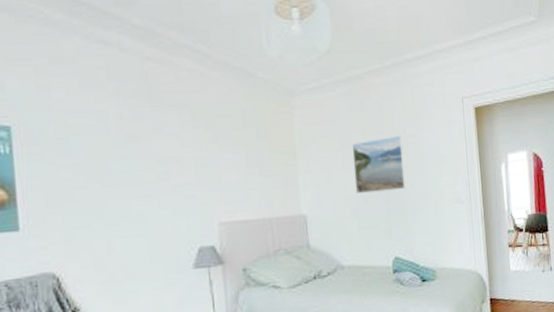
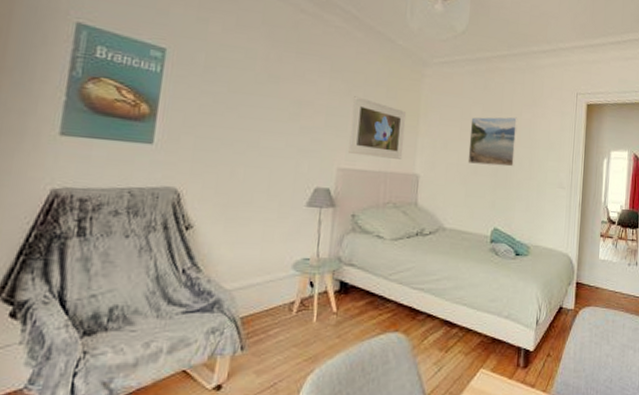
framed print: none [222,142,286,206] -> present [348,96,407,159]

